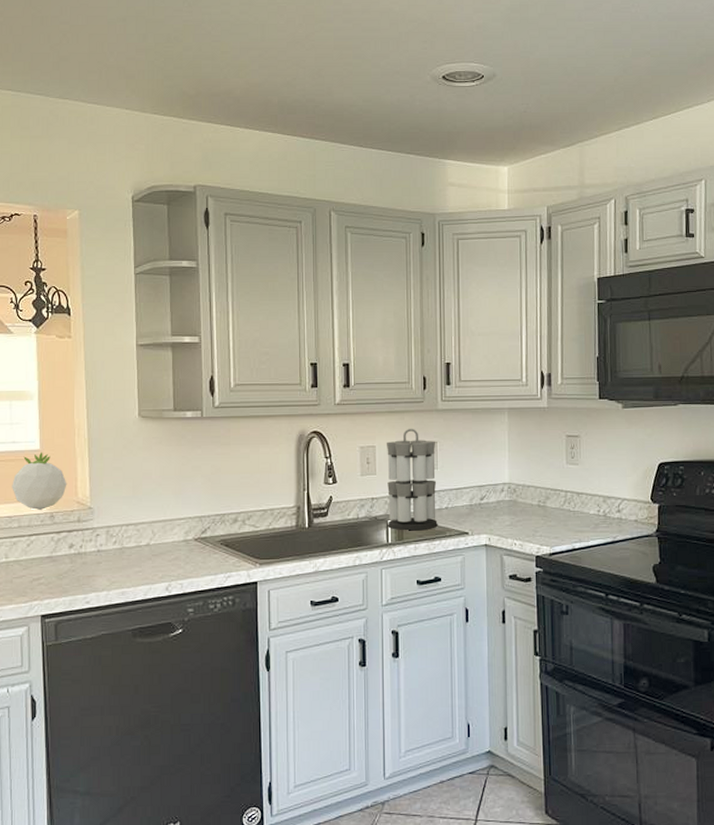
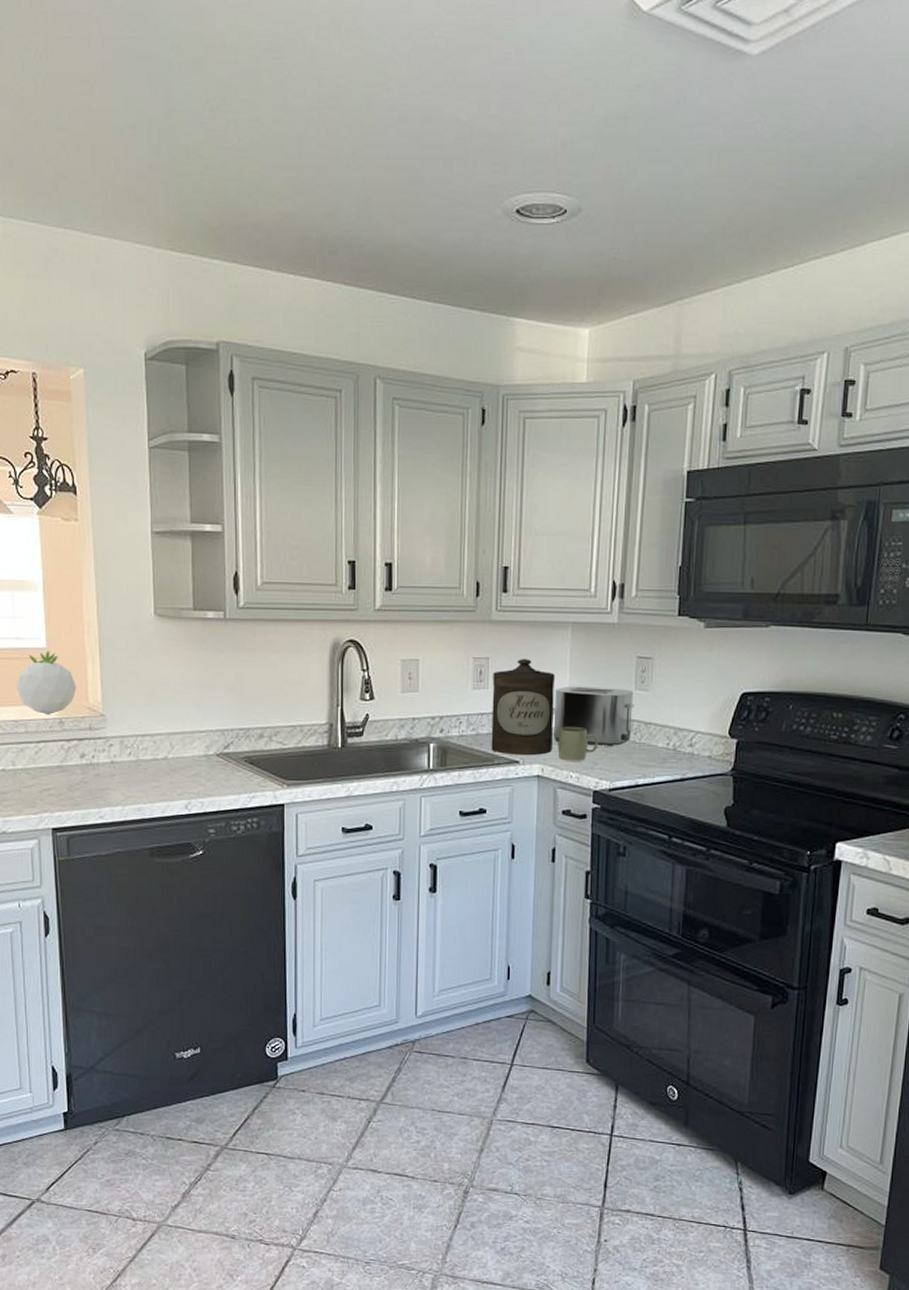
spice rack: present [387,428,438,531] -> none [428,640,487,757]
canister: none [441,441,497,528] -> present [491,659,555,756]
toaster: none [496,463,567,516] -> present [553,686,635,747]
mug: none [501,500,538,530] -> present [557,727,599,761]

